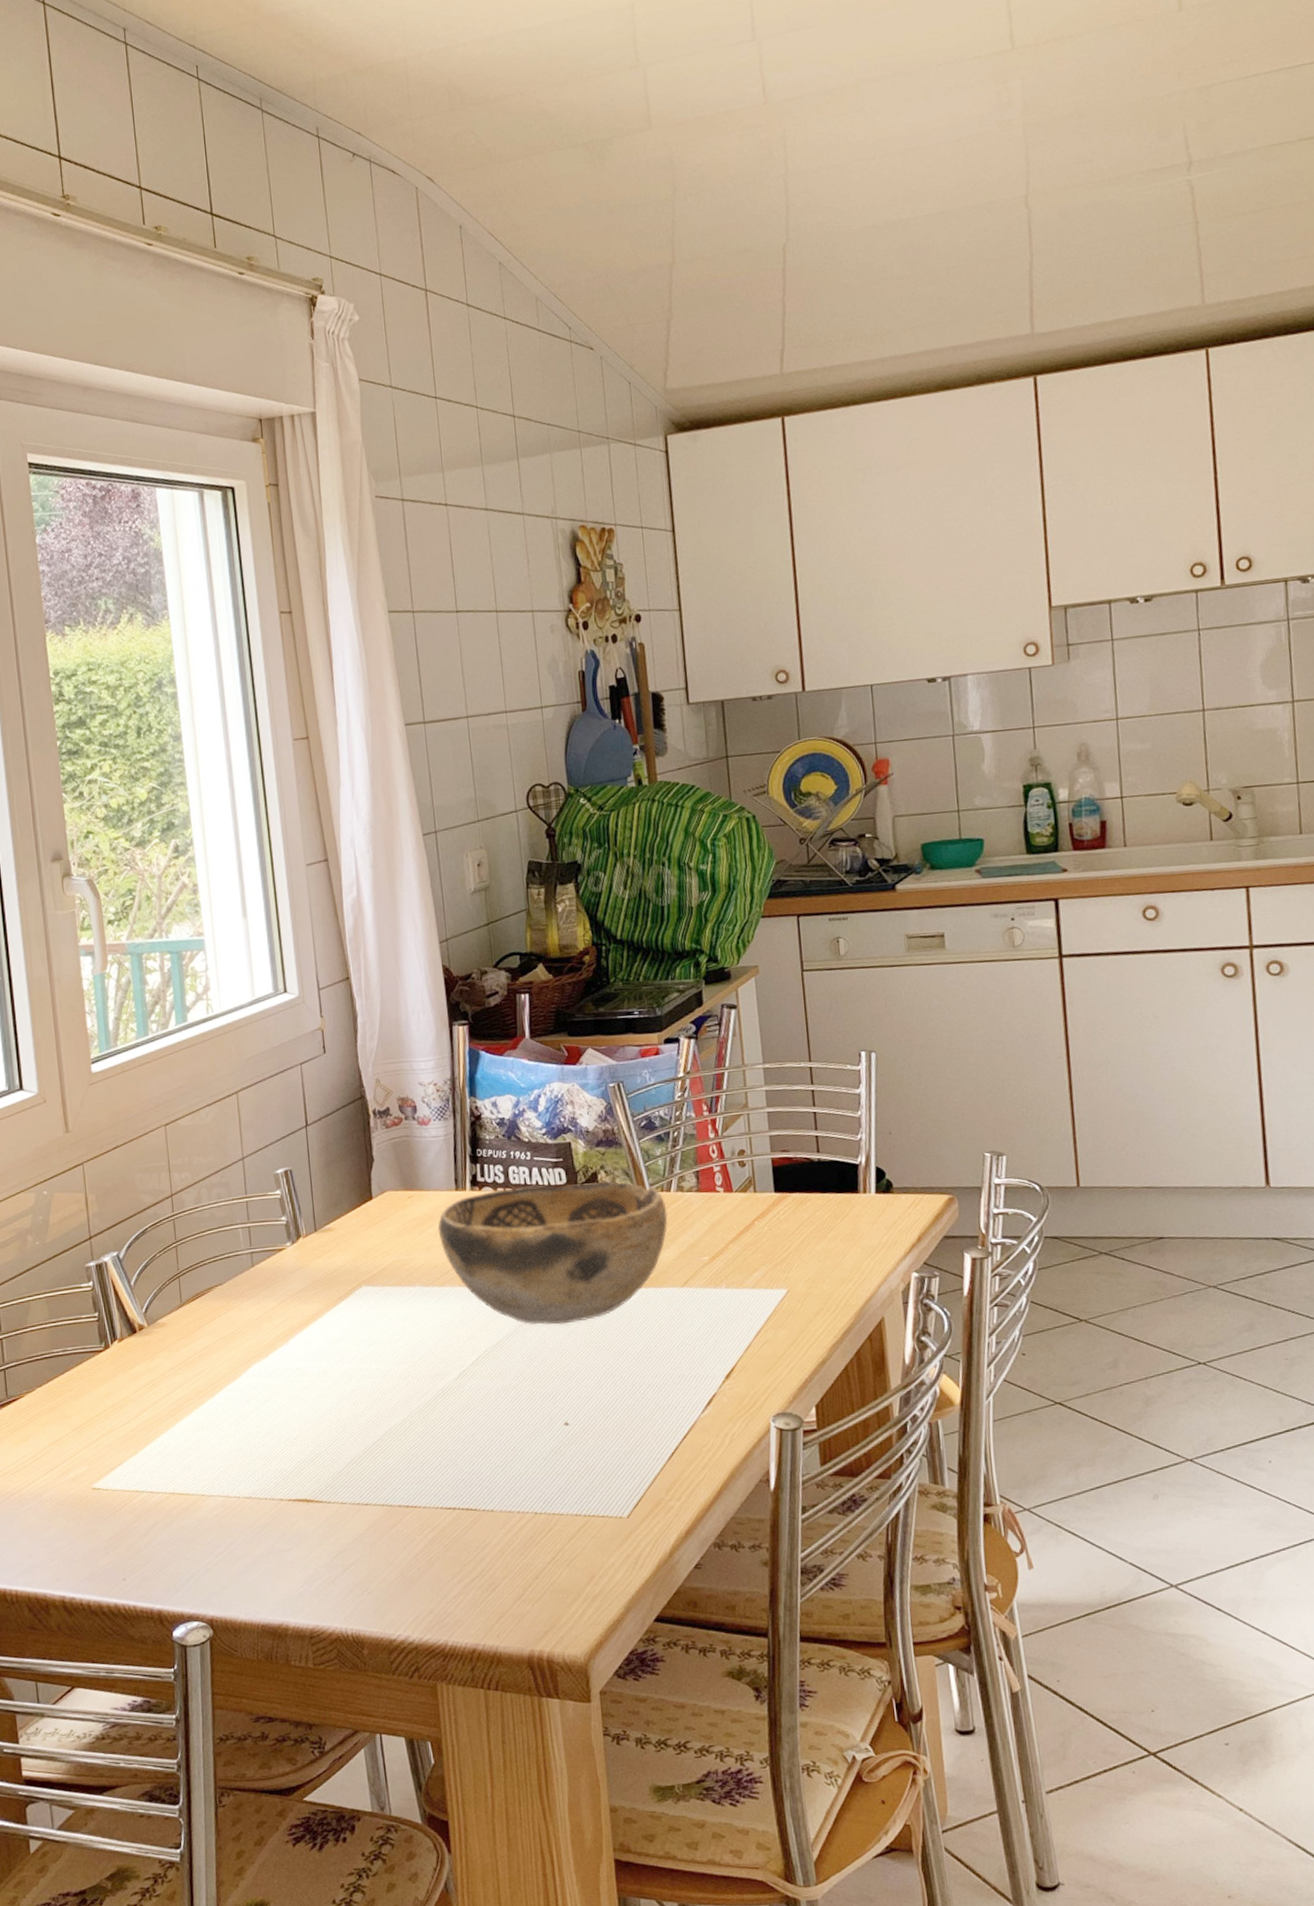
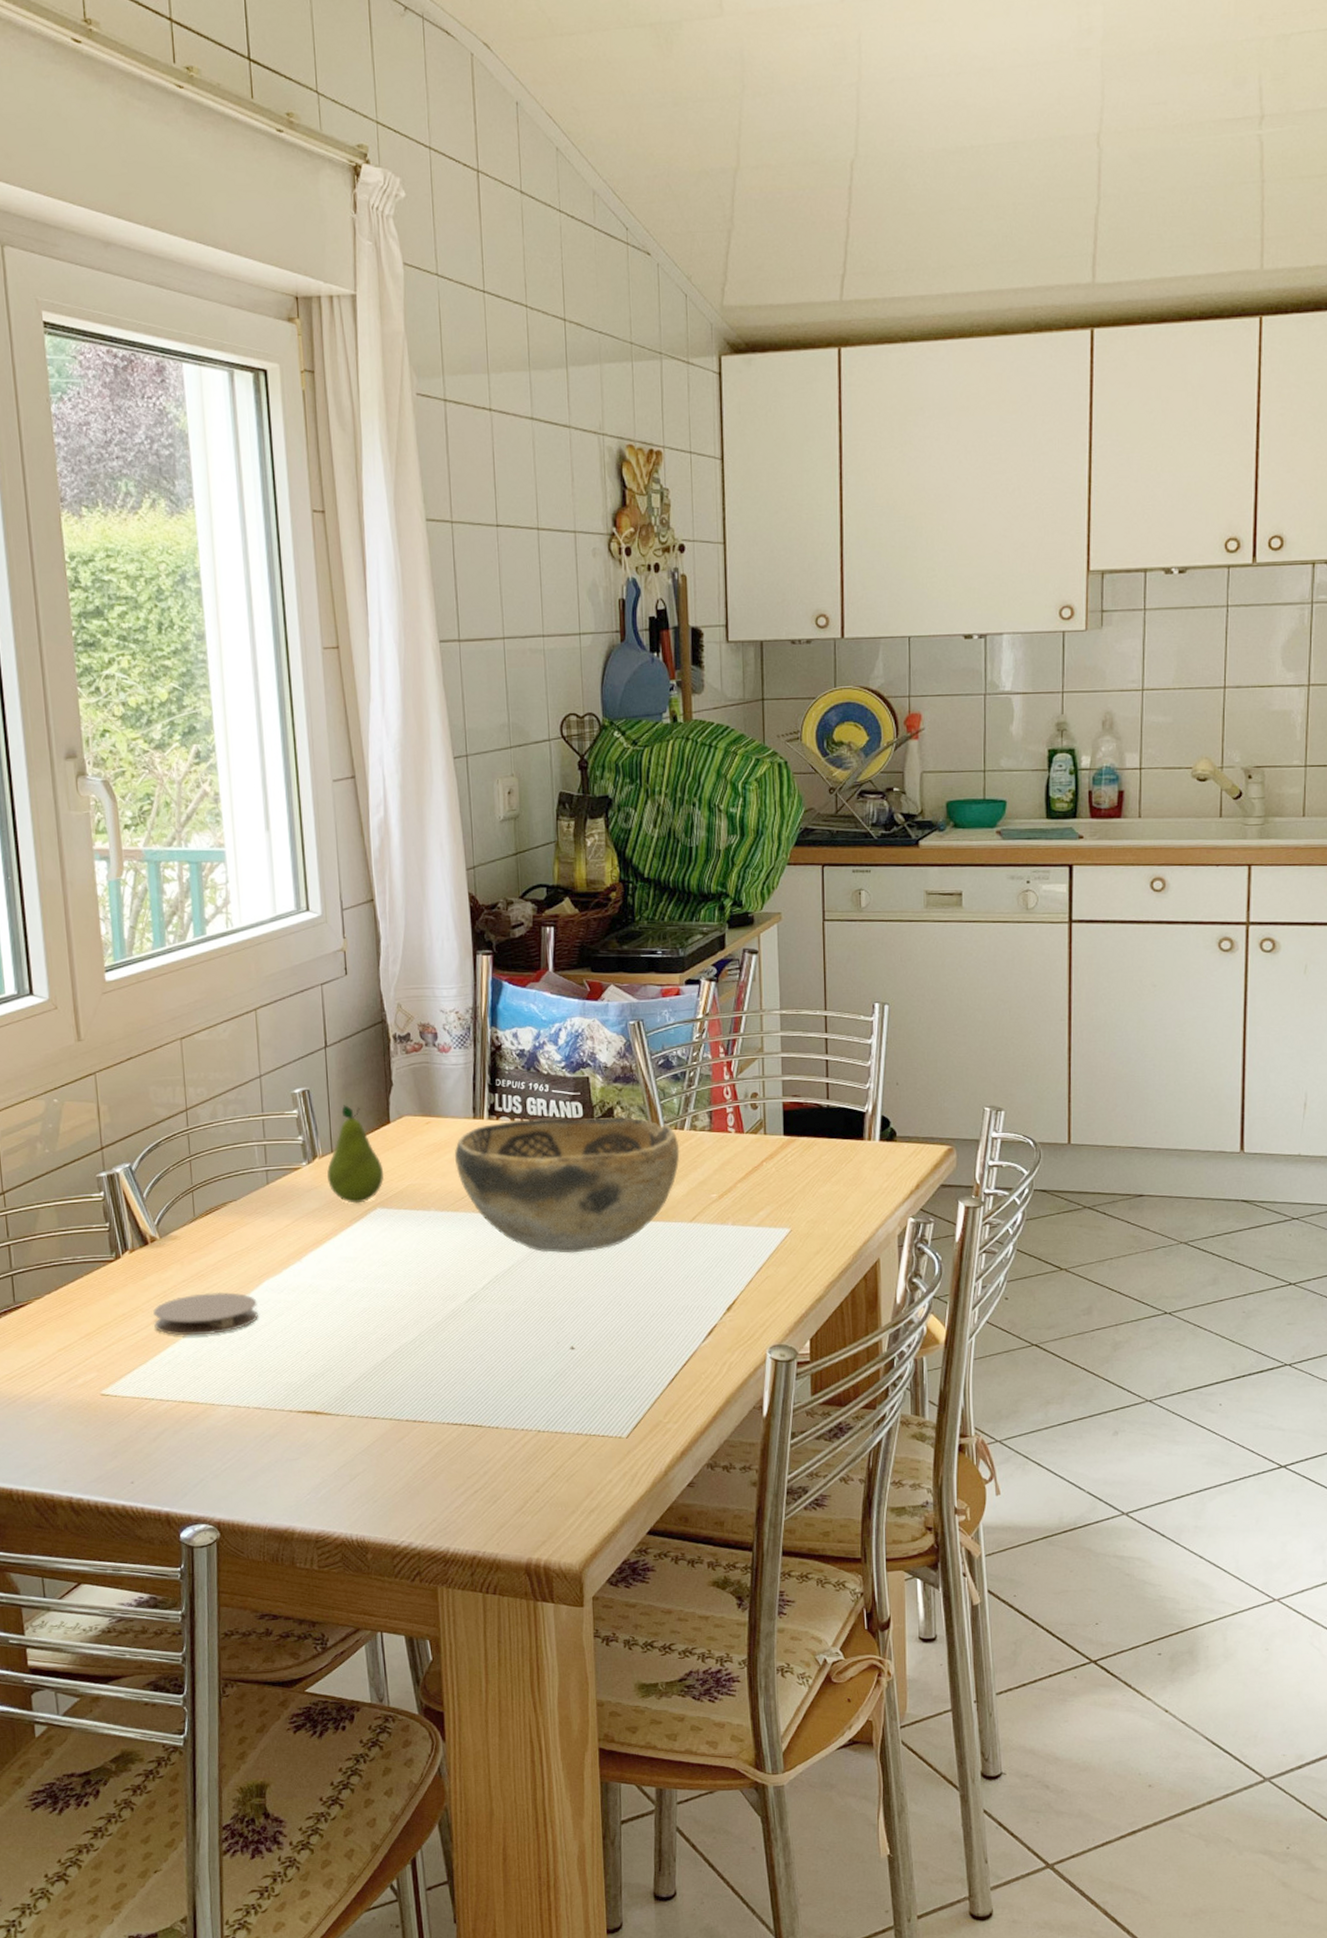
coaster: none [142,1378,246,1426] -> present [153,1292,258,1336]
fruit: none [311,1183,369,1283] -> present [327,1105,385,1204]

